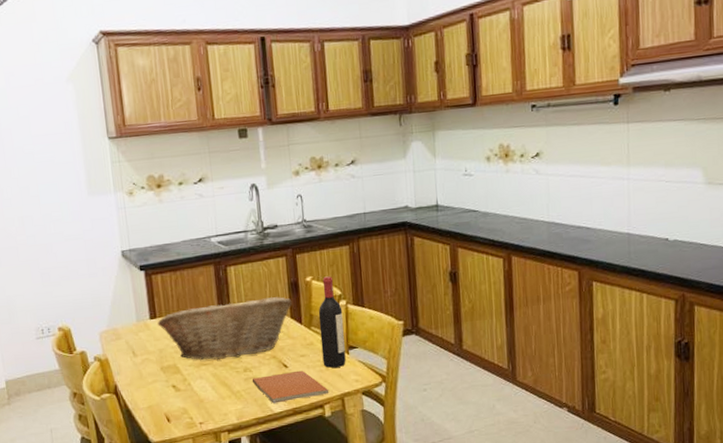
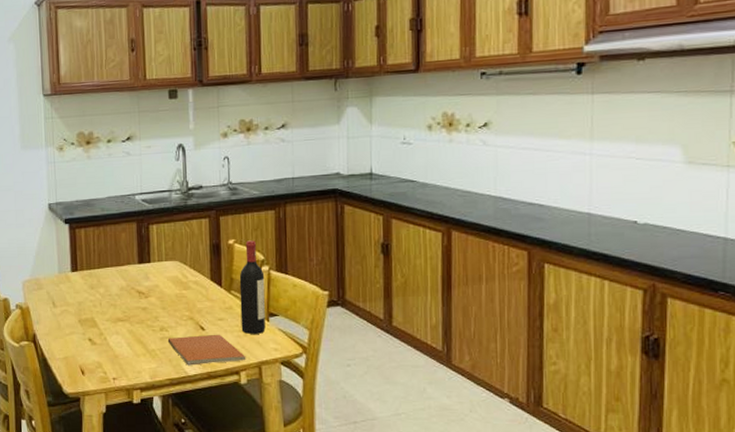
fruit basket: present [157,296,293,361] -> none [78,257,213,317]

